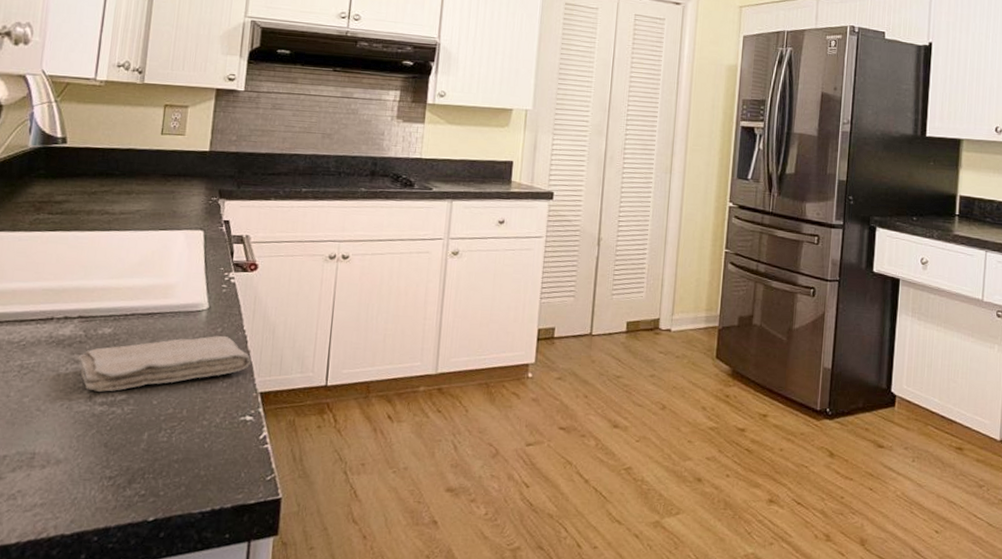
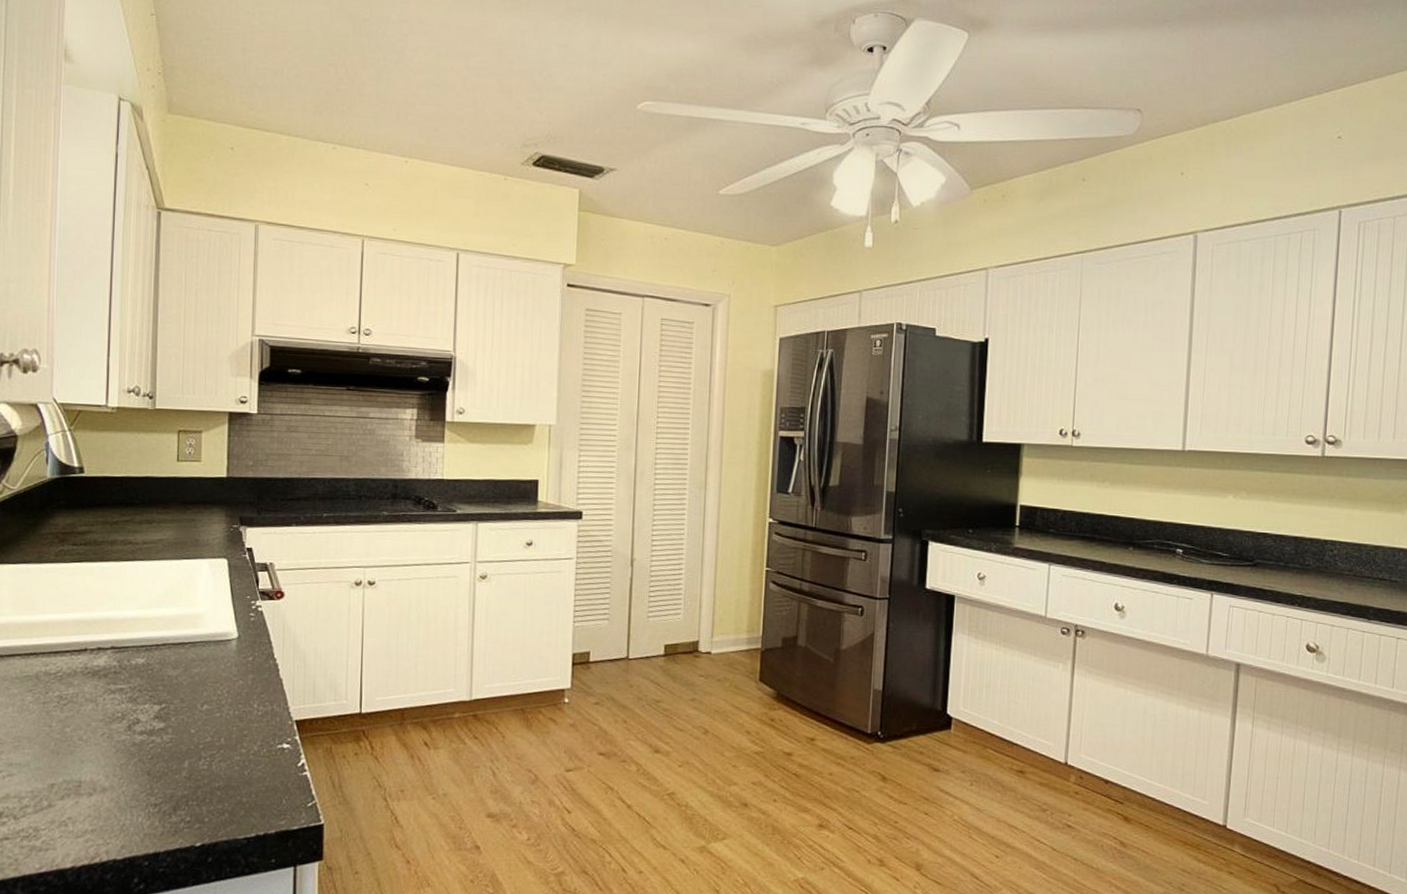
washcloth: present [78,335,252,392] -> none [114,664,285,721]

